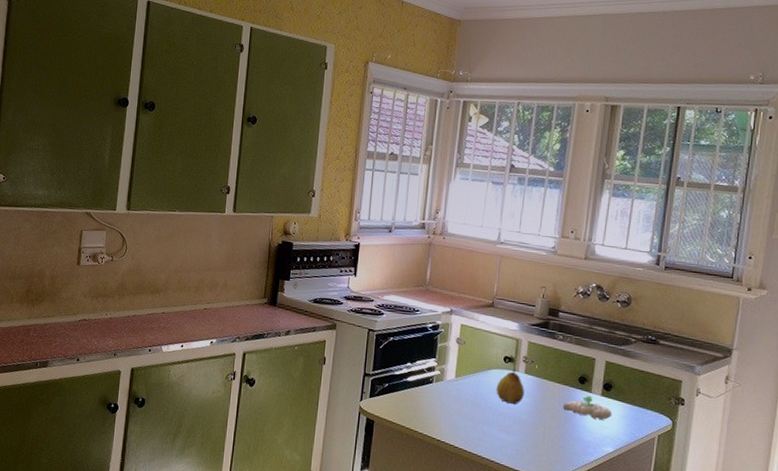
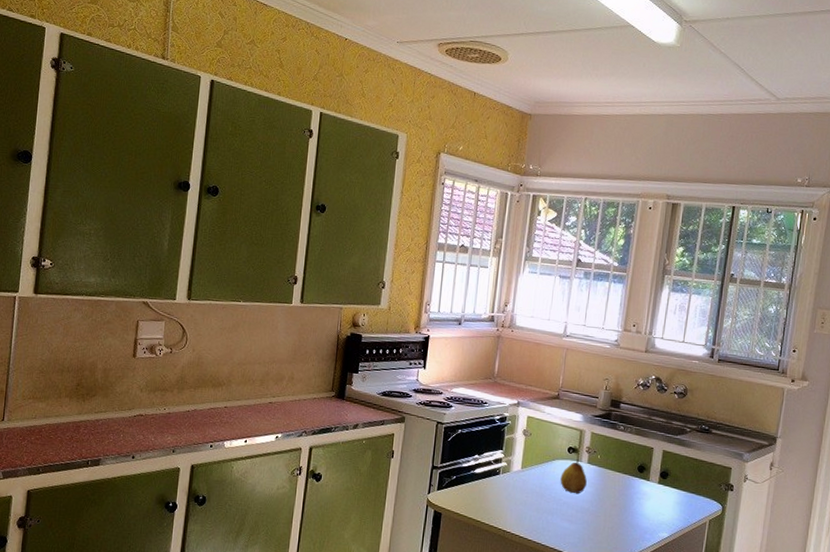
flower: present [563,395,612,420] -> none [623,483,667,506]

